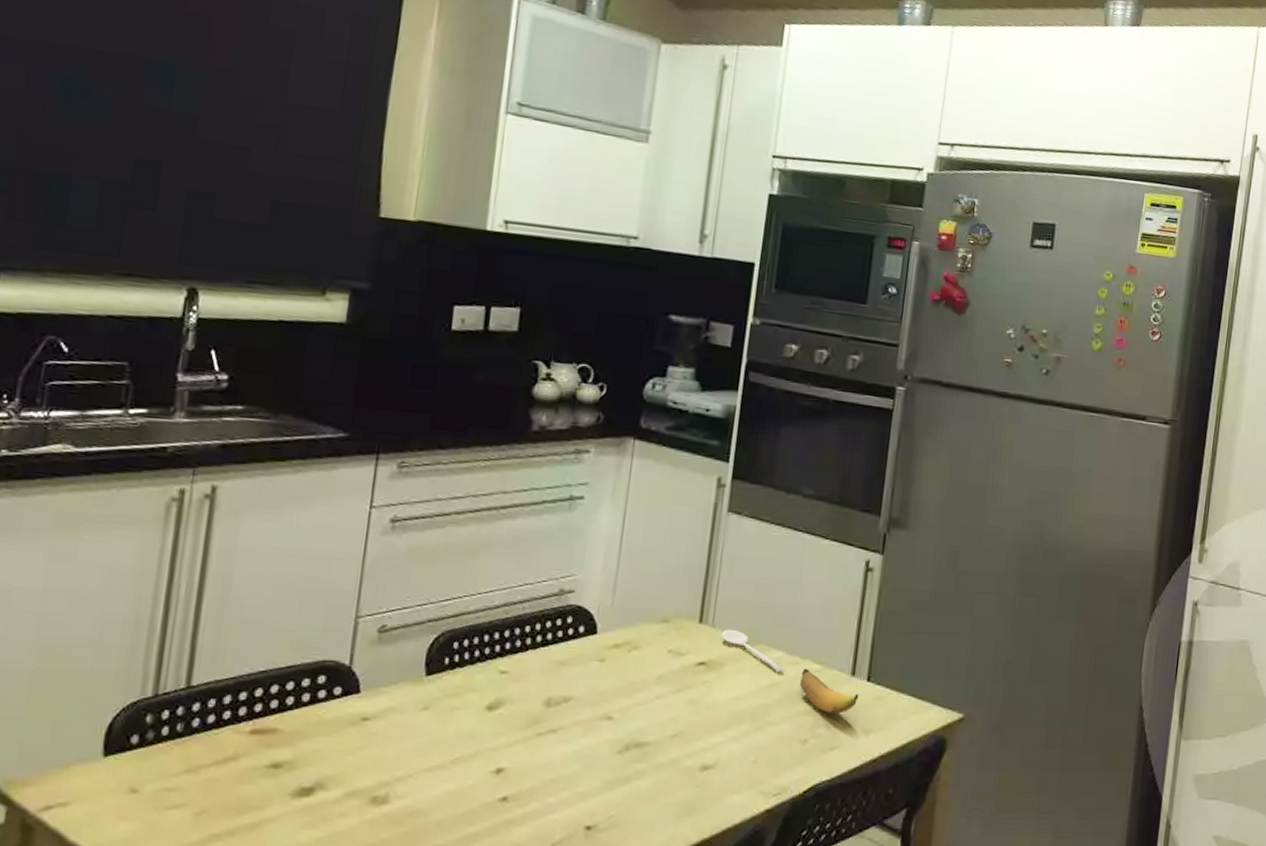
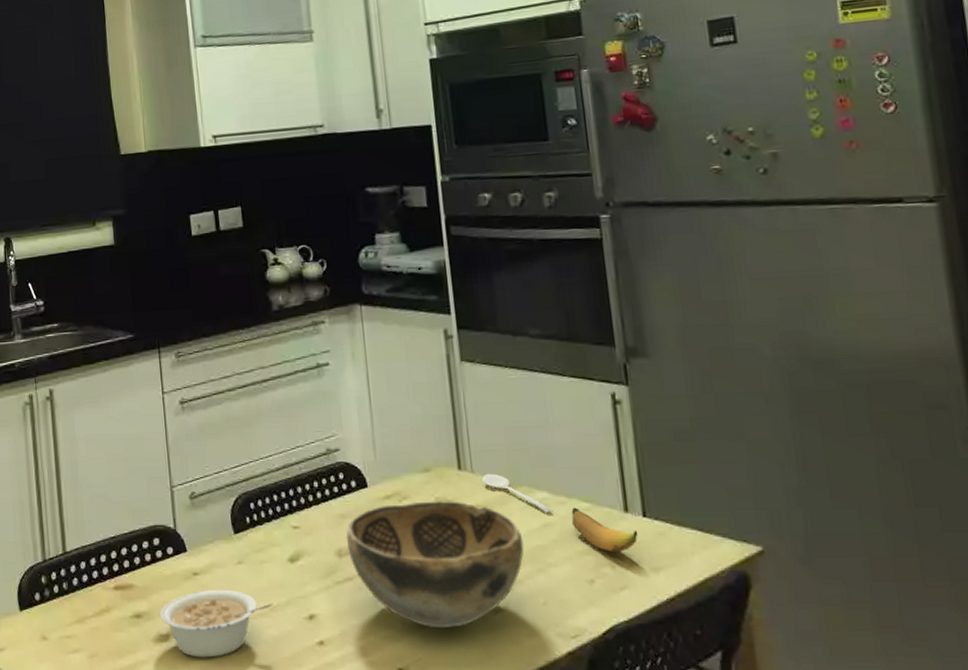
legume: none [306,737,457,815] -> present [159,589,274,658]
decorative bowl: none [558,652,749,785] -> present [345,499,524,629]

